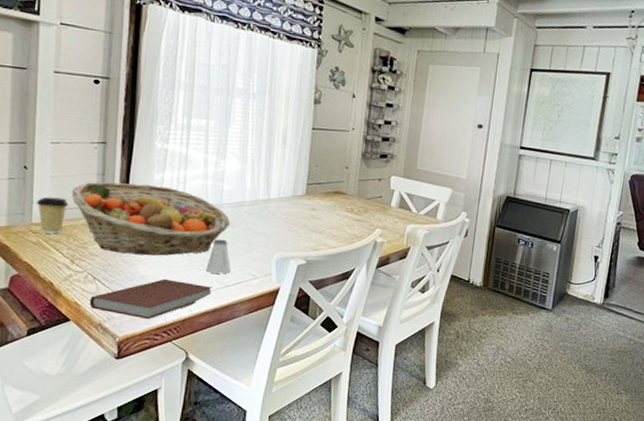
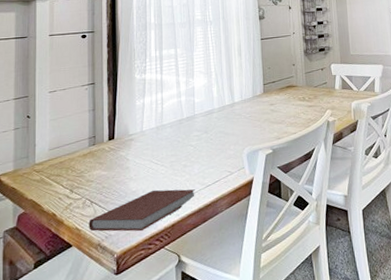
coffee cup: present [36,196,69,235] -> none [38,137,66,171]
fruit basket: present [71,182,231,256] -> none [68,110,204,176]
saltshaker: present [206,239,231,274] -> none [187,145,209,177]

